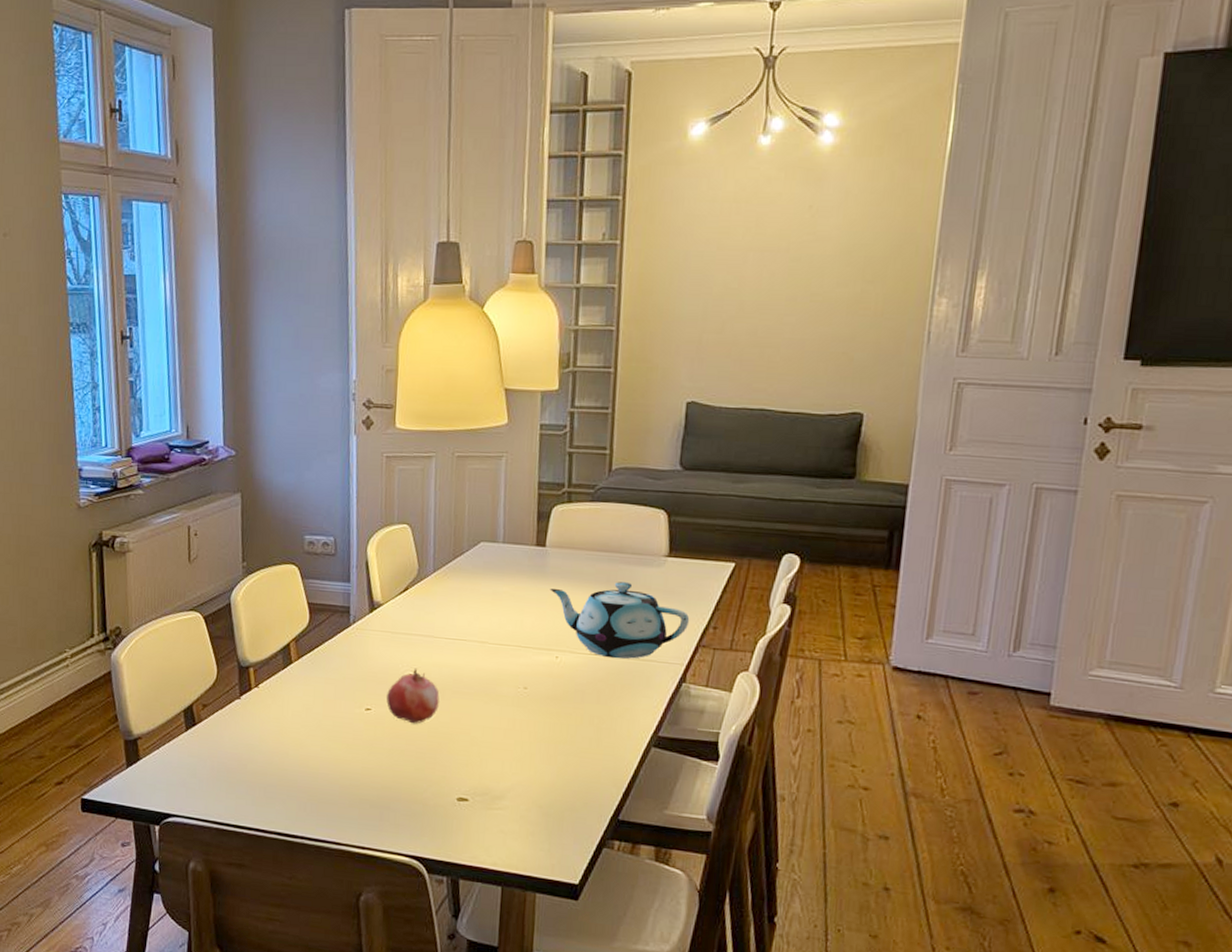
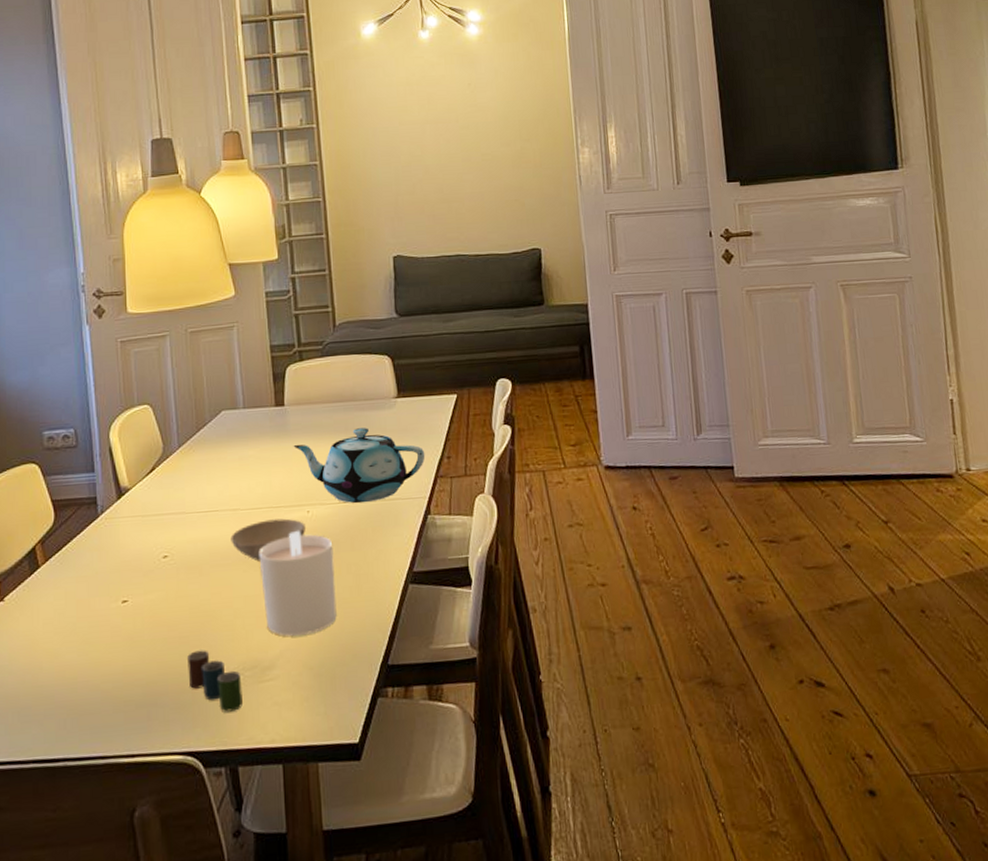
fruit: present [386,667,440,724] -> none [143,548,198,608]
cup: none [421,767,472,830] -> present [187,650,243,712]
bowl: none [475,657,552,696] -> present [230,518,305,561]
candle: none [501,674,578,775] -> present [258,531,337,636]

